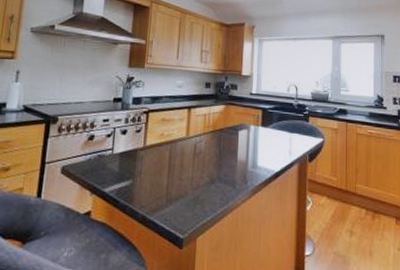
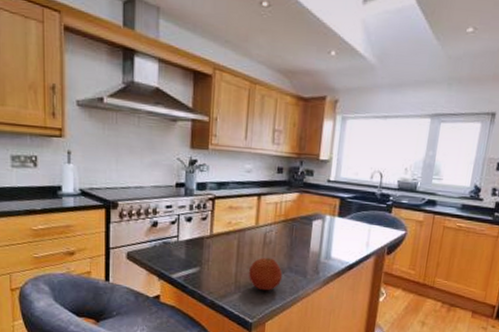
fruit: none [180,168,213,203] -> present [249,257,283,291]

